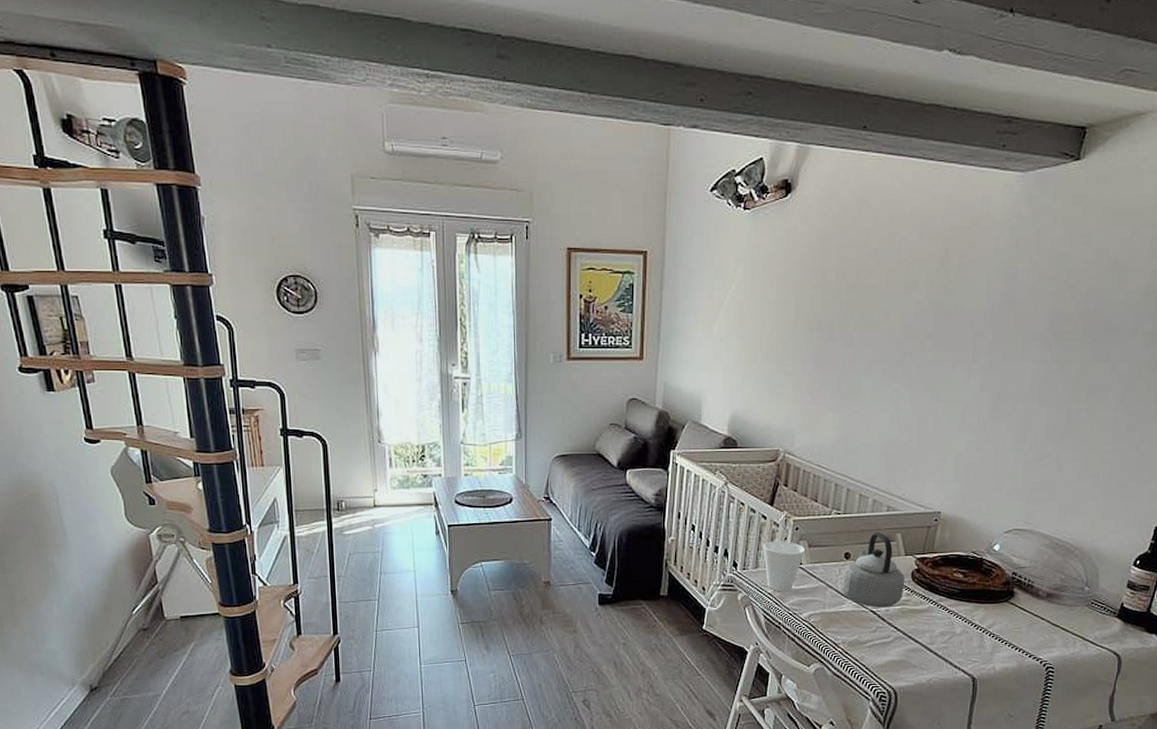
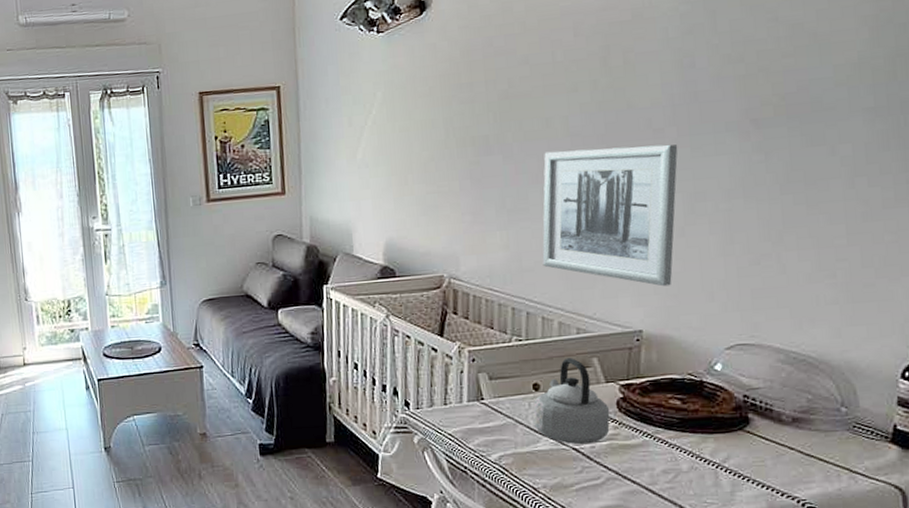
cup: present [762,541,806,592] -> none [436,374,487,432]
wall art: none [866,343,992,475] -> present [542,144,678,287]

